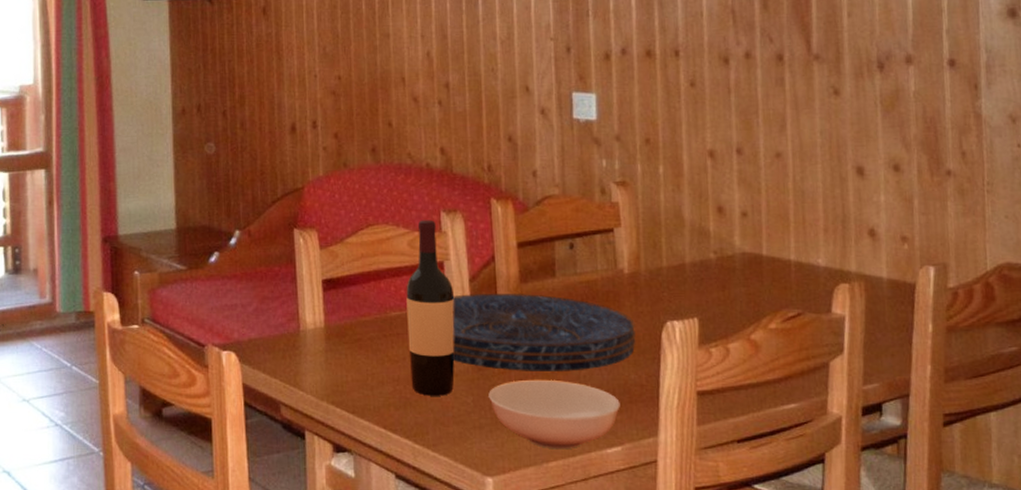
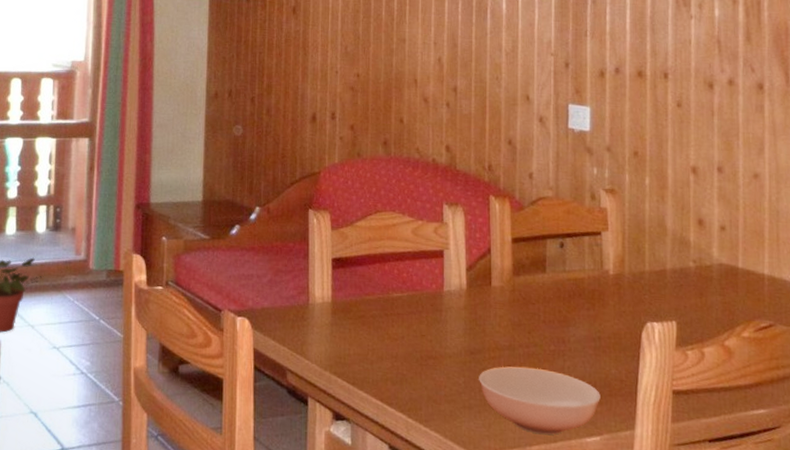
wine bottle: present [406,220,455,396] -> none [407,210,451,375]
placemat: present [452,294,636,371] -> none [447,282,618,362]

